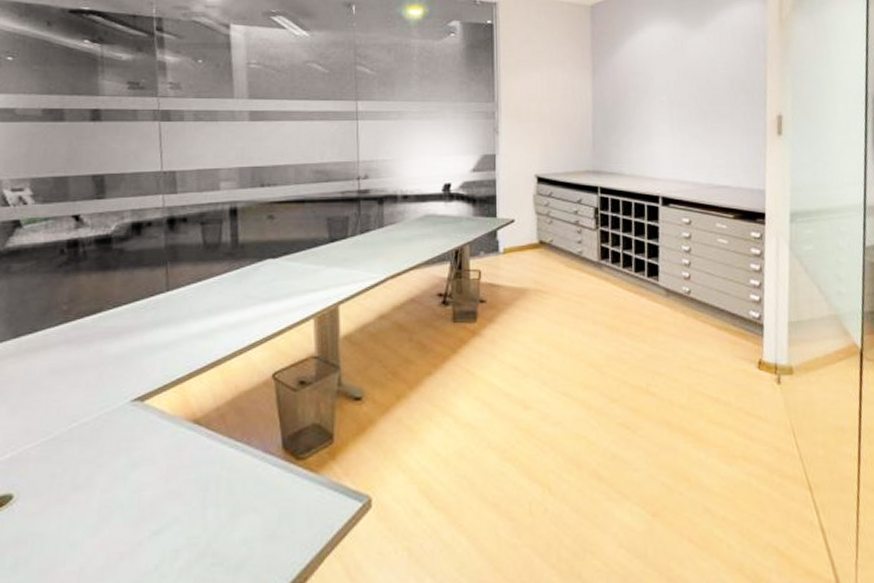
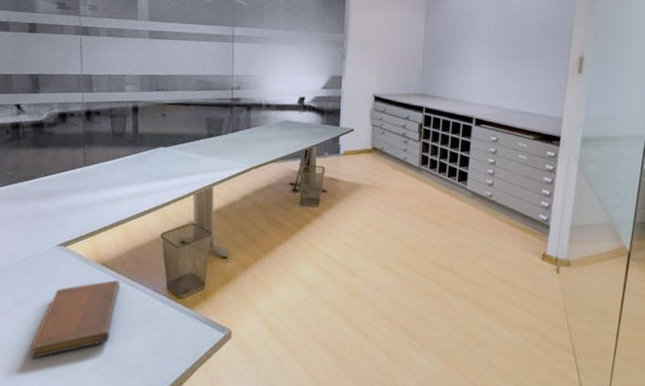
notebook: none [94,442,219,563] -> present [30,280,120,358]

